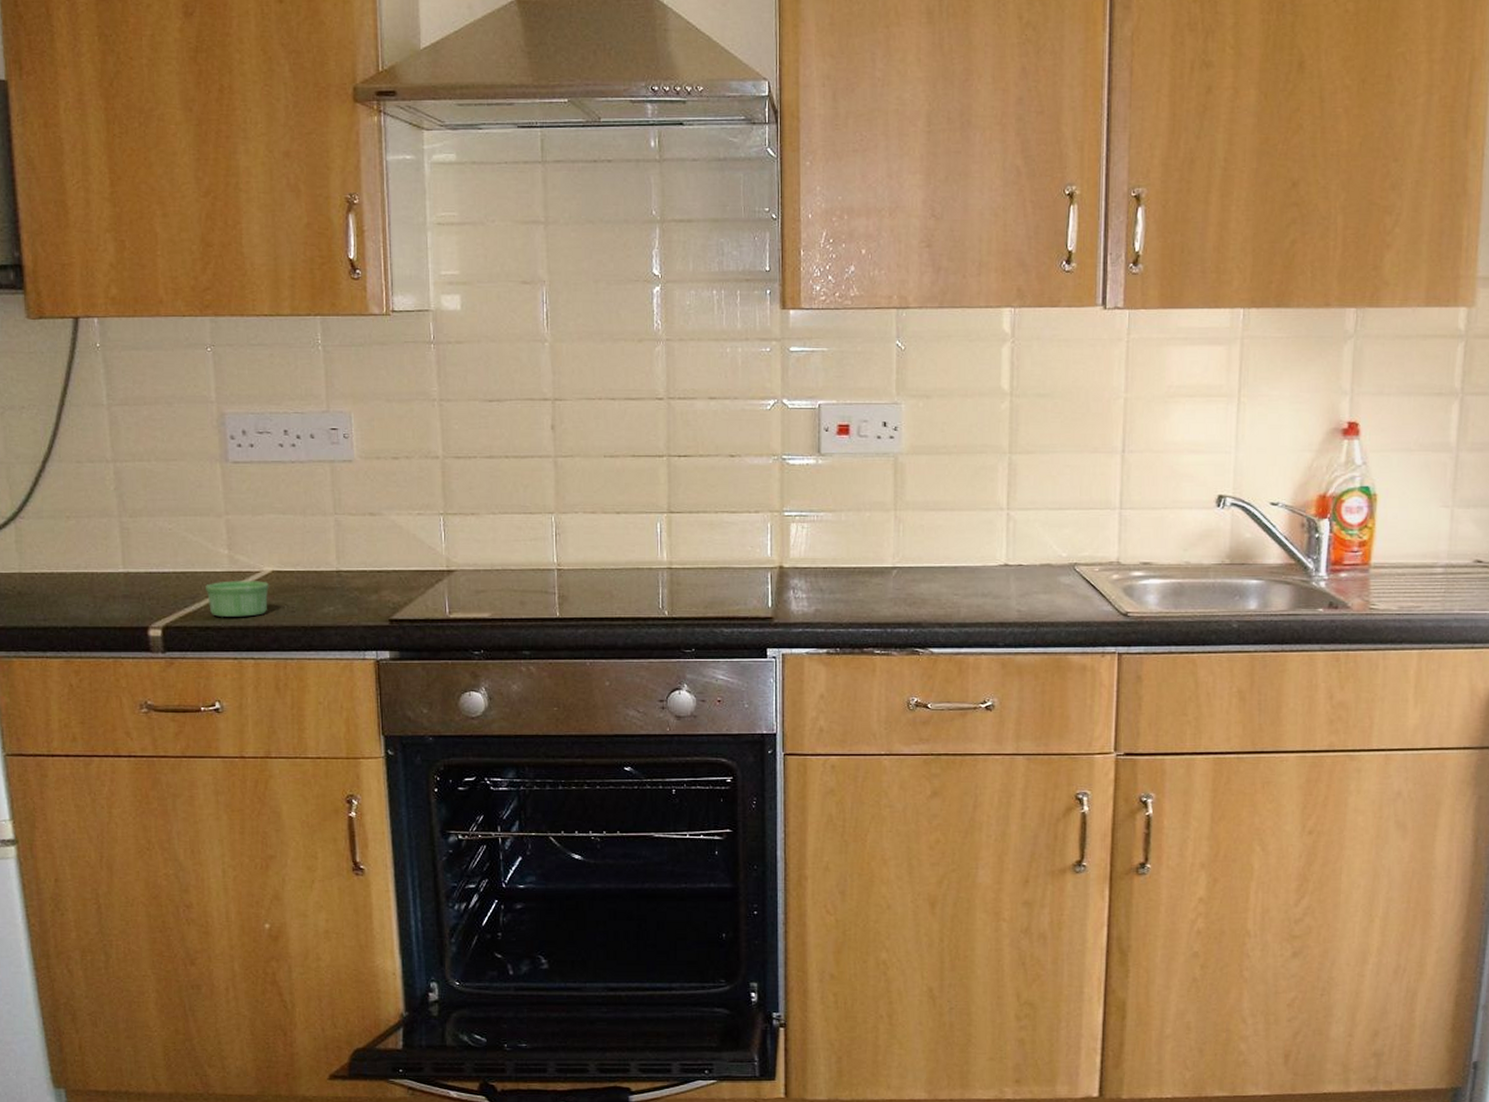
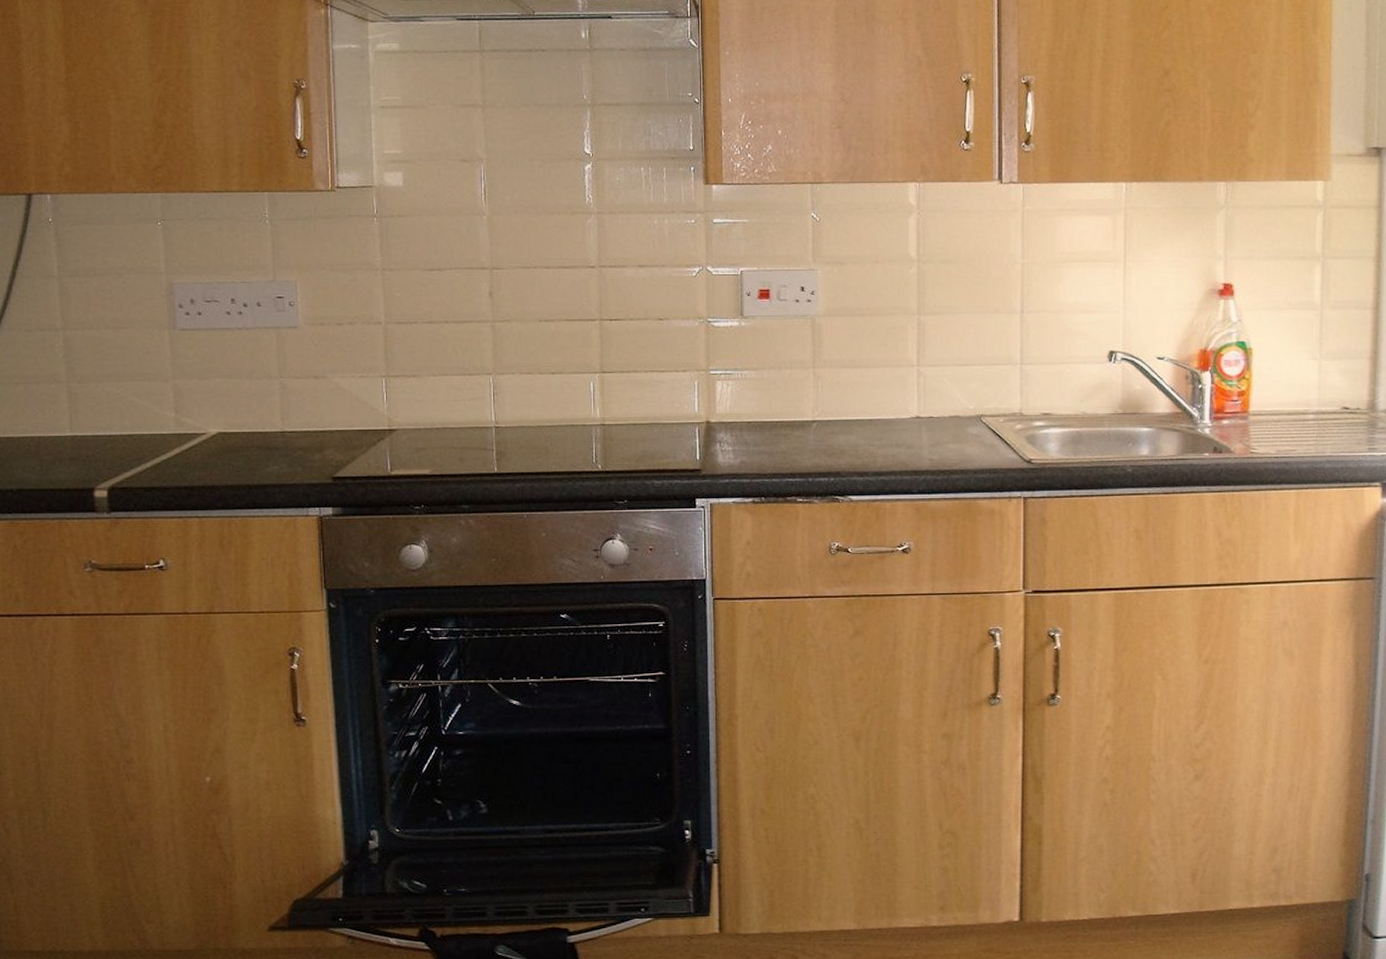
ramekin: present [206,581,269,617] -> none [152,442,215,477]

